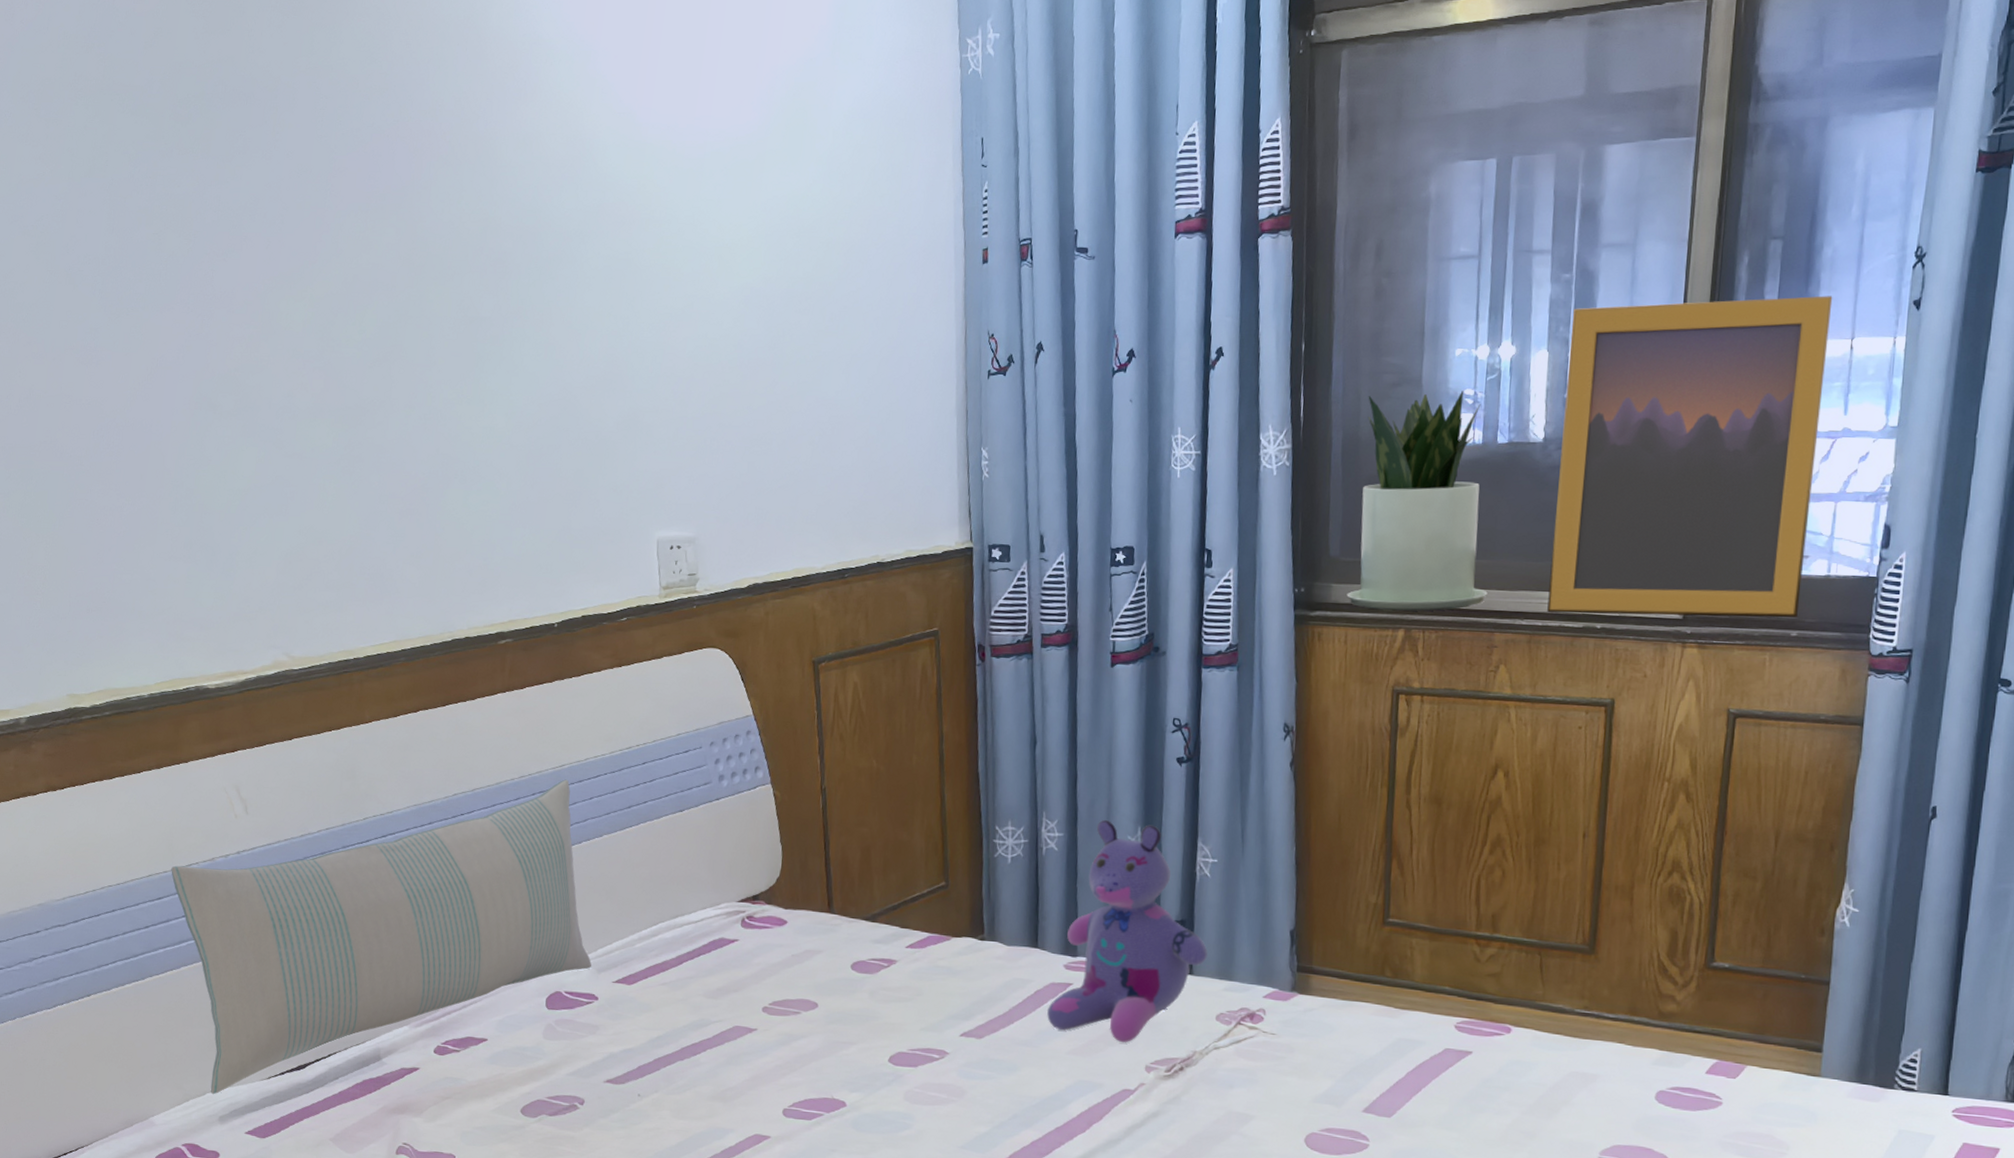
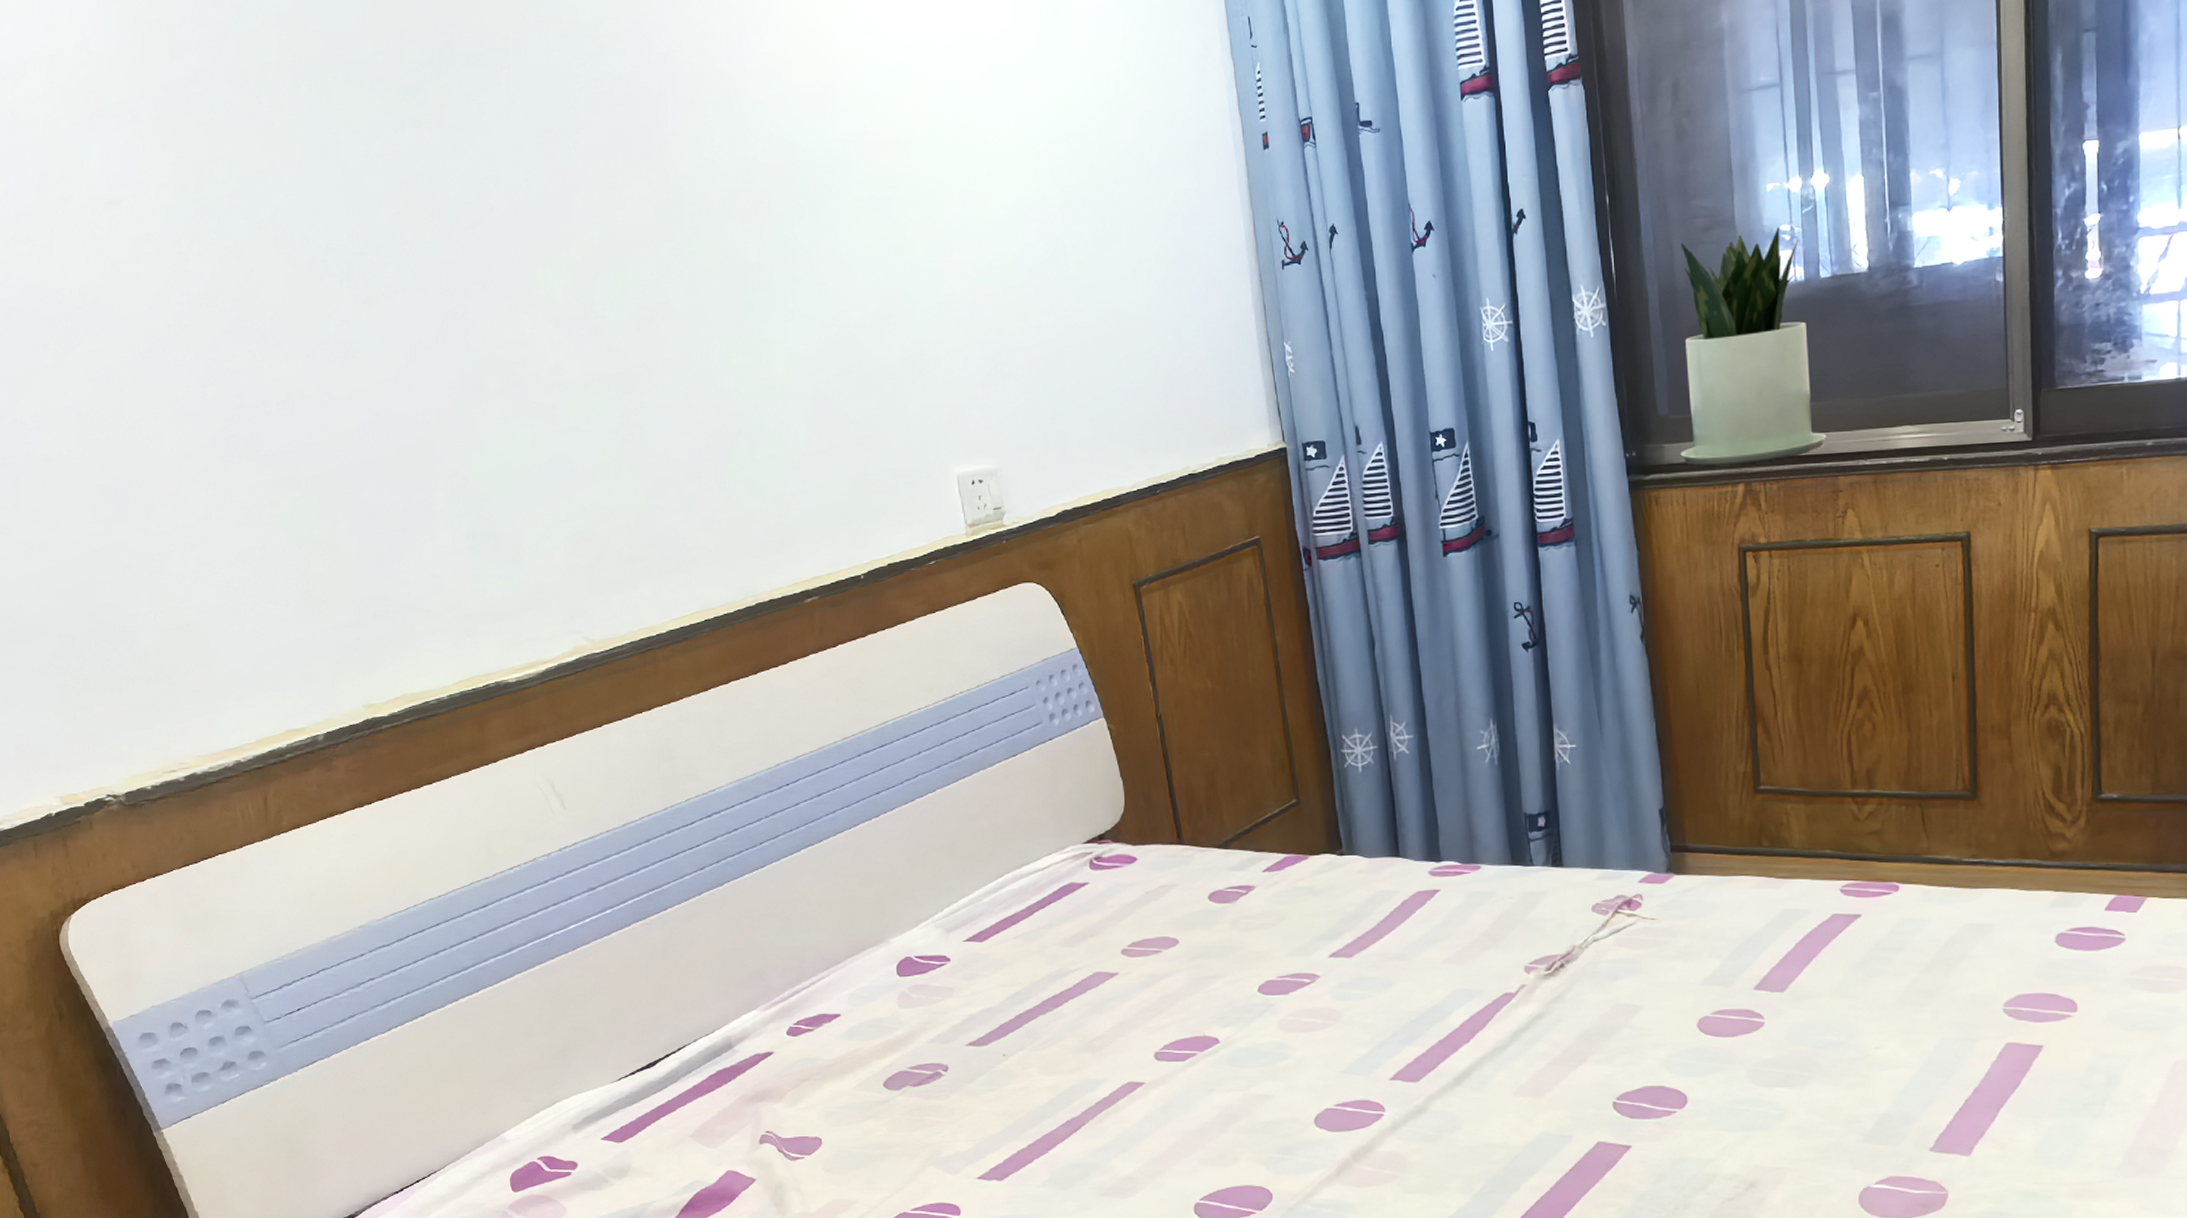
pillow: present [171,779,592,1095] -> none [493,736,940,1103]
toy: present [1046,819,1208,1043] -> none [1415,715,1576,946]
picture frame: present [1547,295,1833,618] -> none [1884,85,2155,450]

